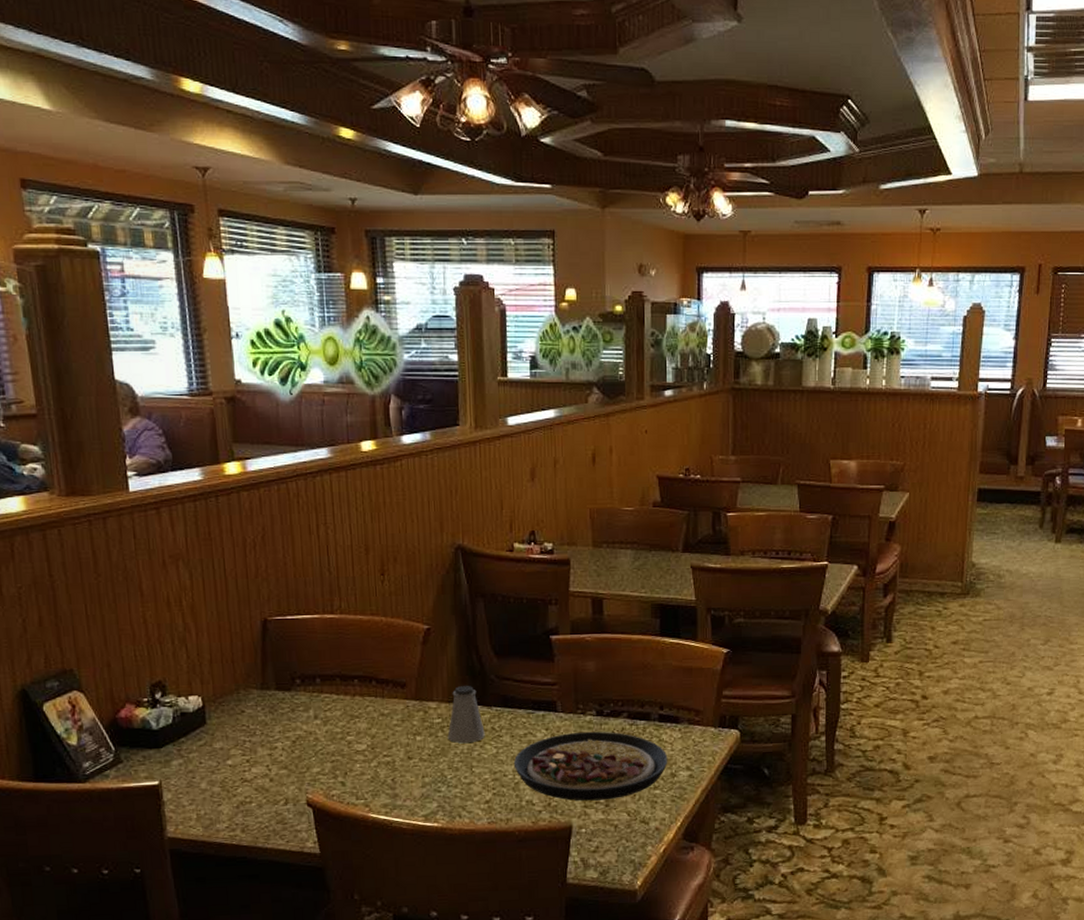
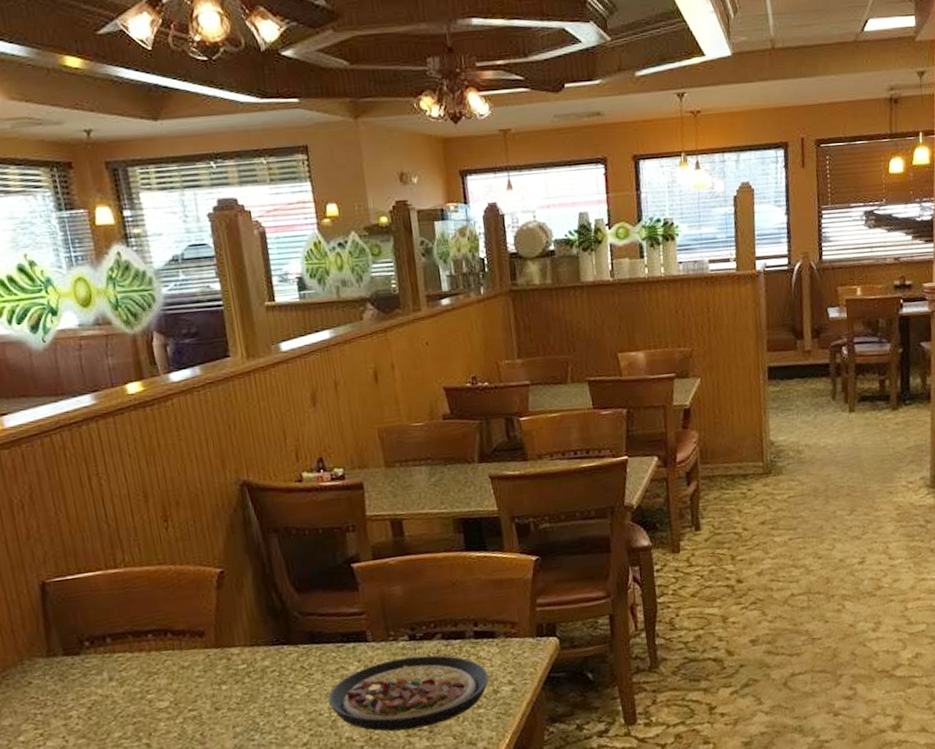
saltshaker: present [447,686,485,743] -> none [254,626,295,687]

